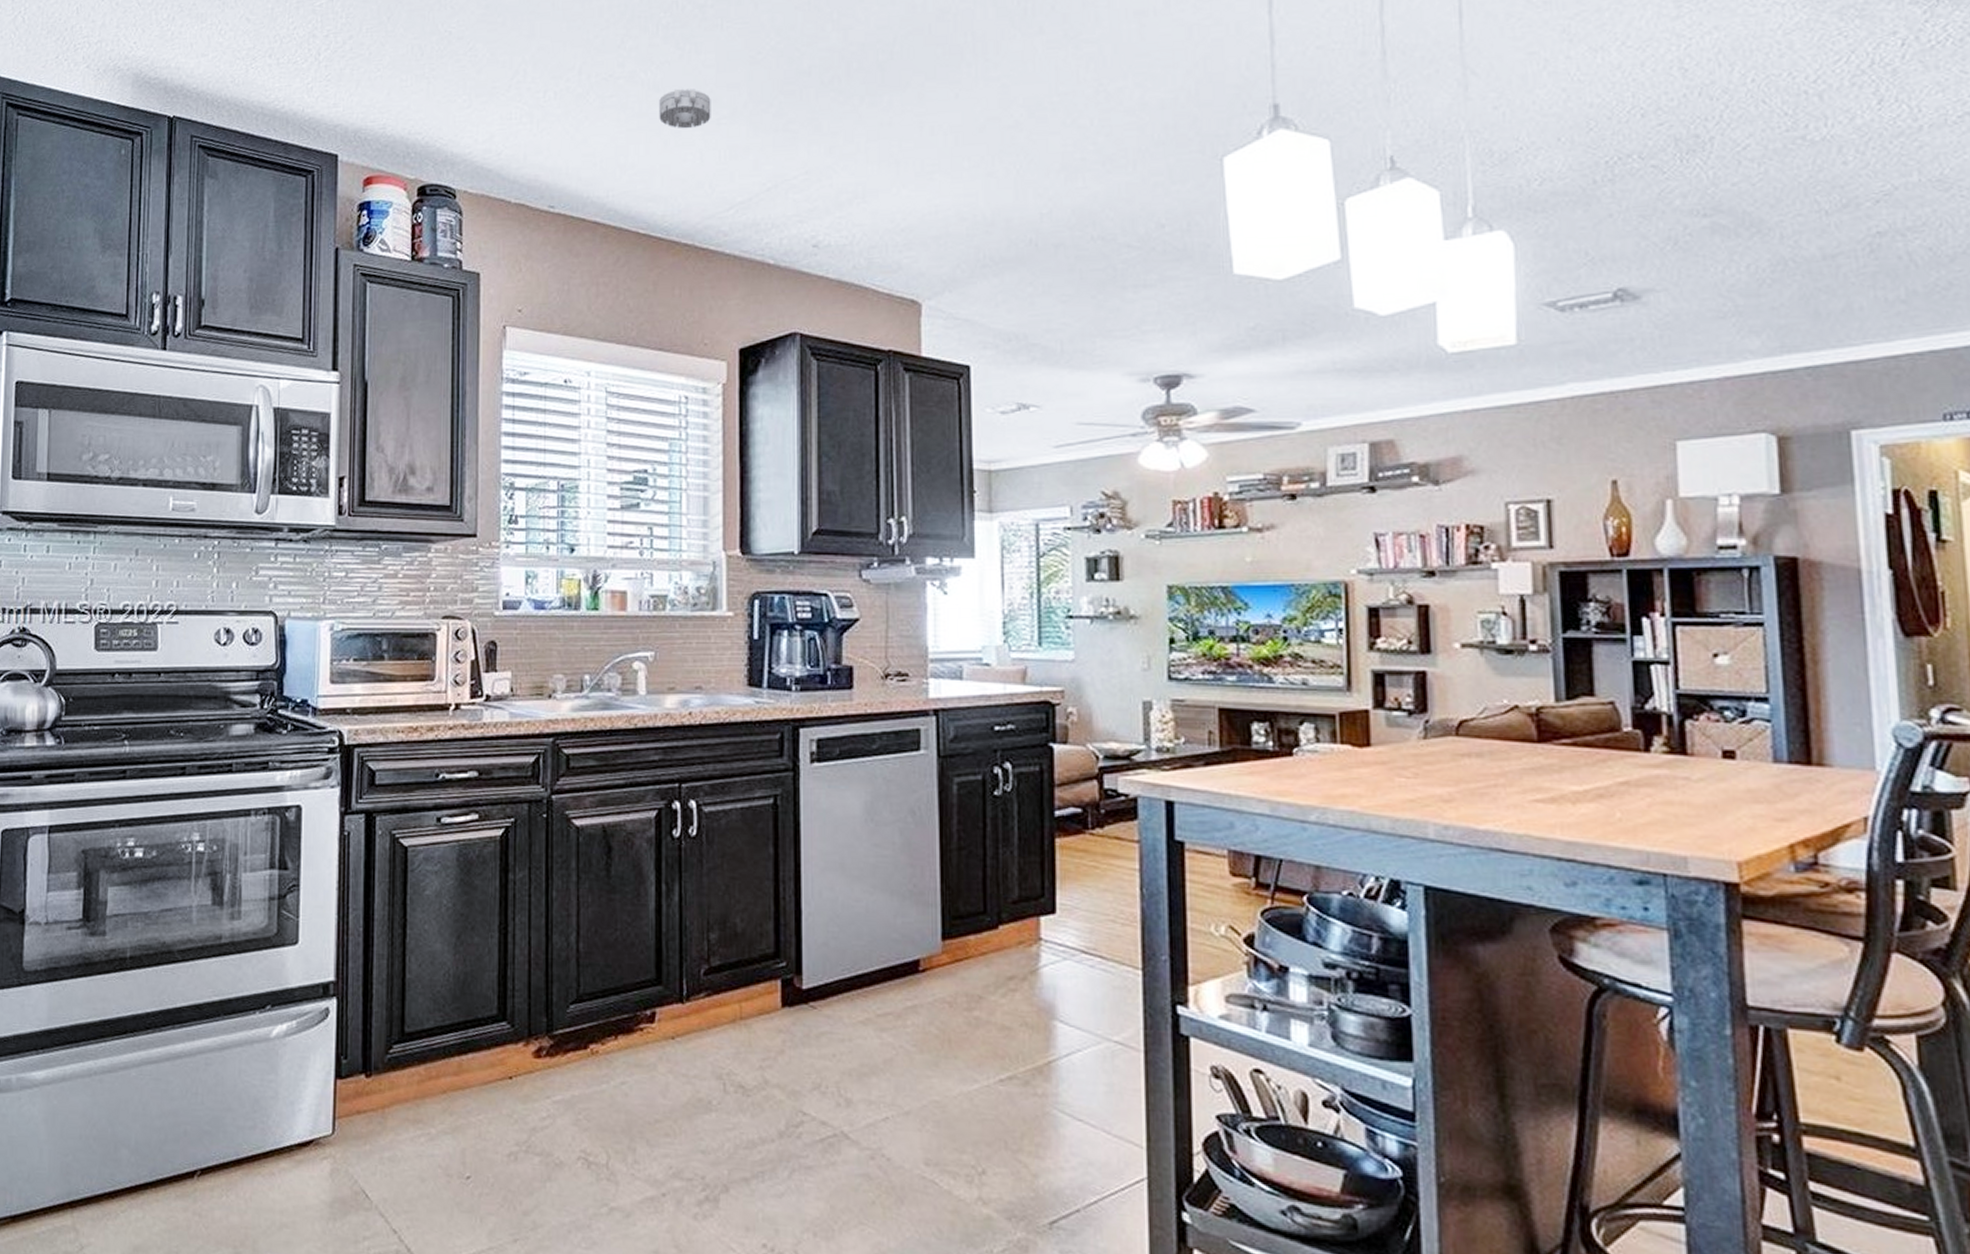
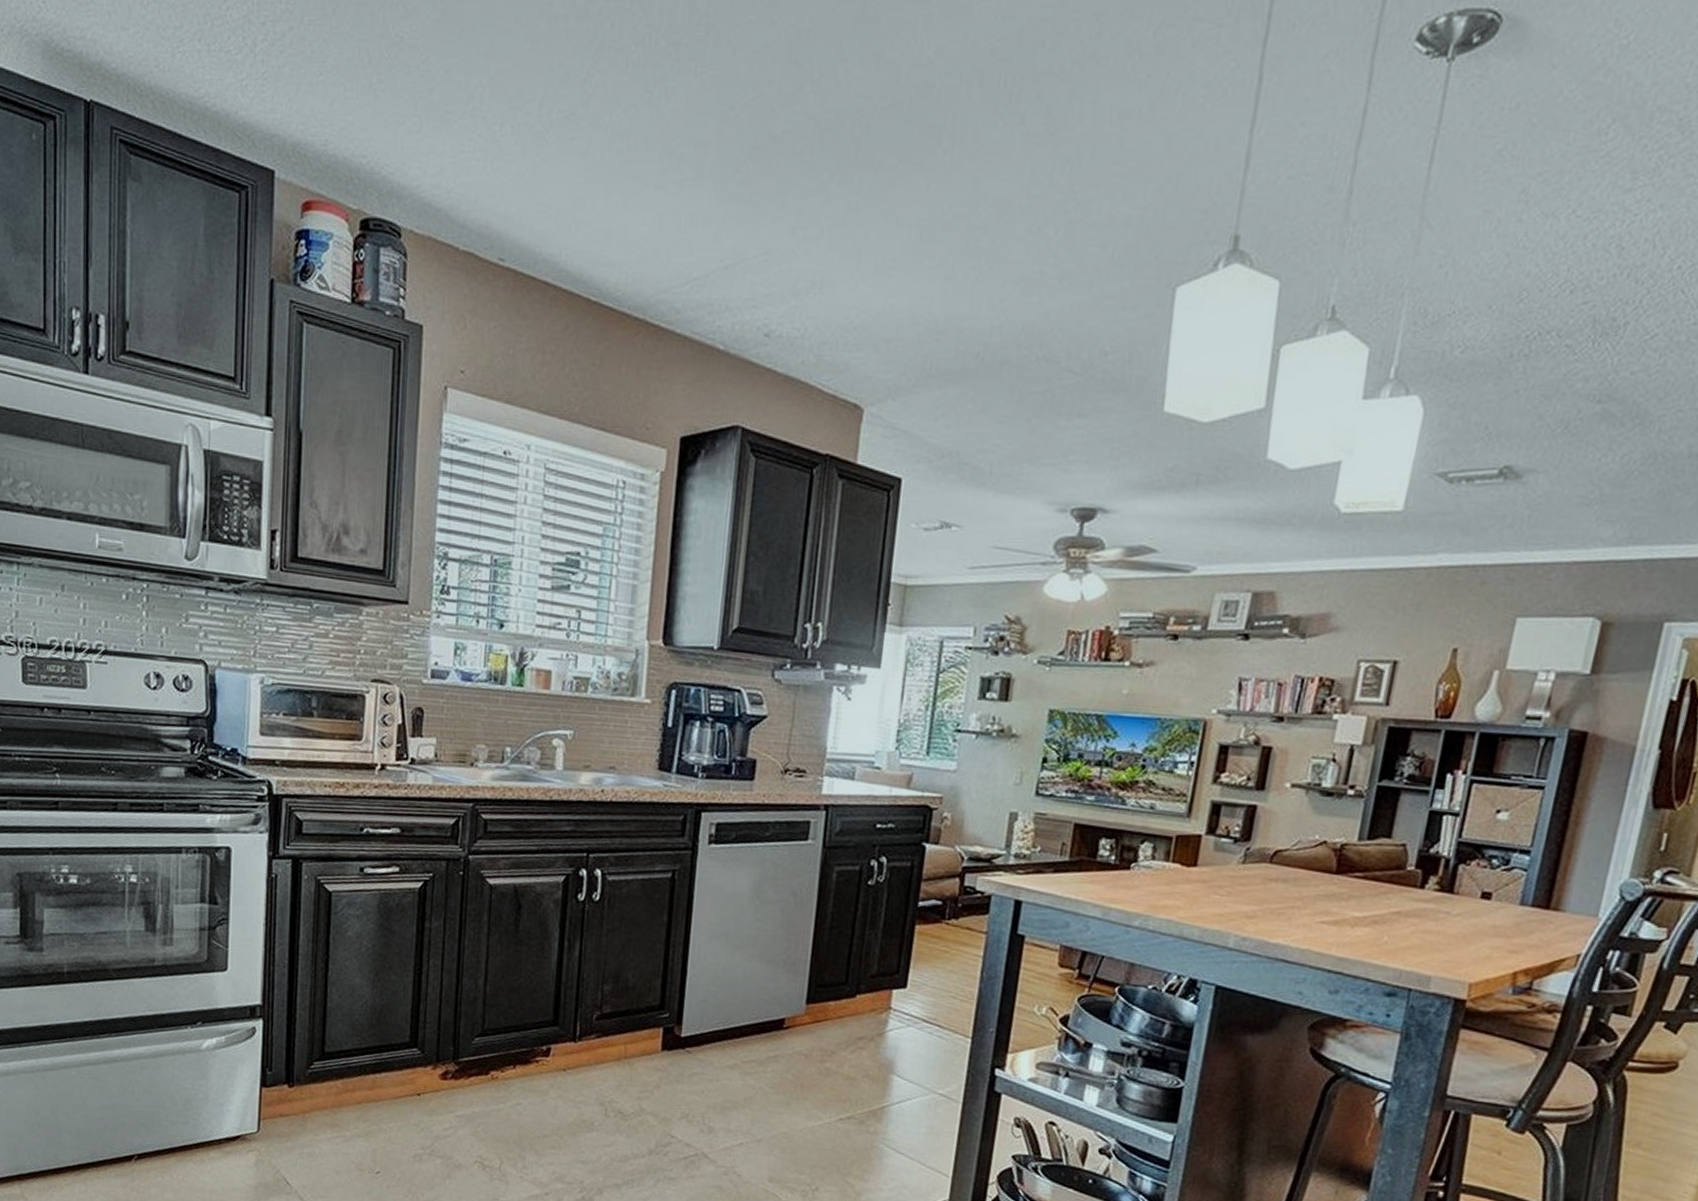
smoke detector: present [659,88,711,129] -> none [621,139,677,188]

